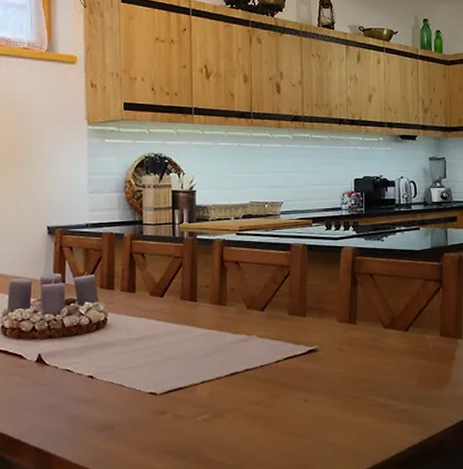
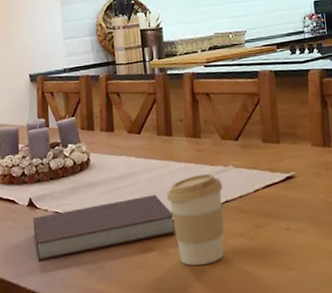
notebook: none [40,358,192,418] -> present [32,194,176,261]
coffee cup: none [186,341,244,430] -> present [167,173,224,266]

